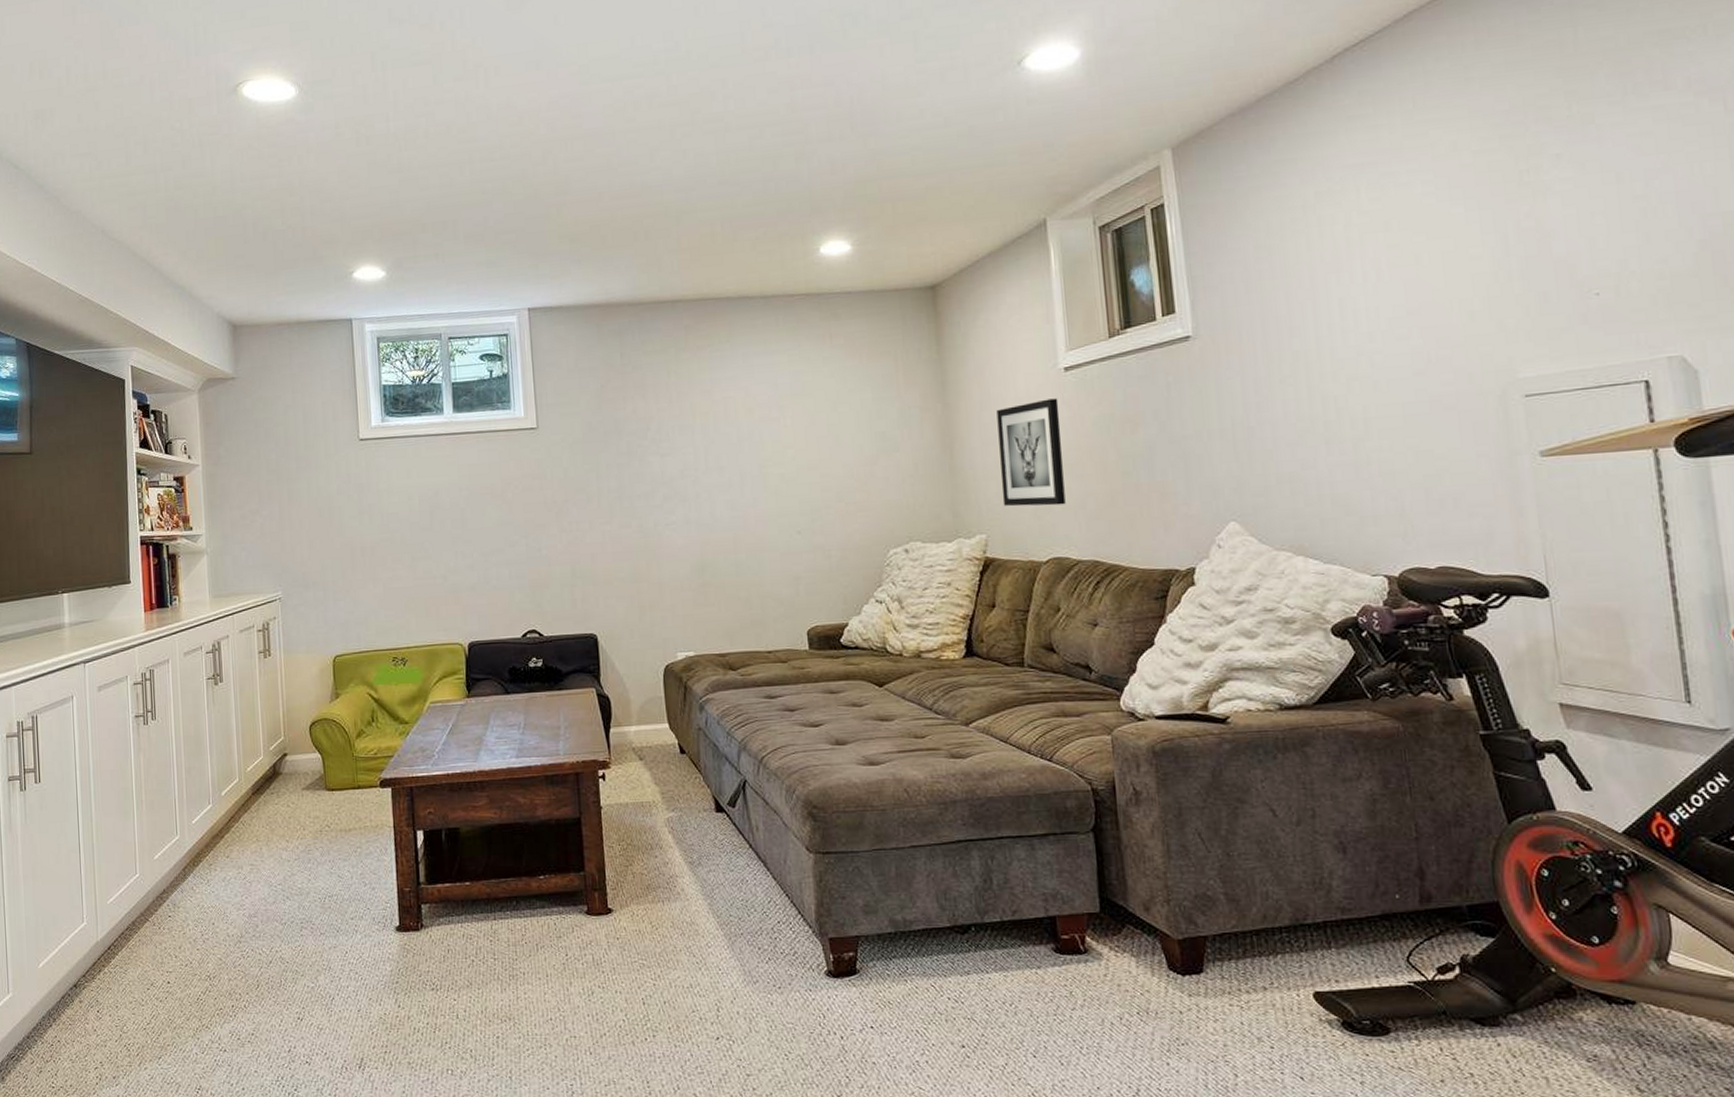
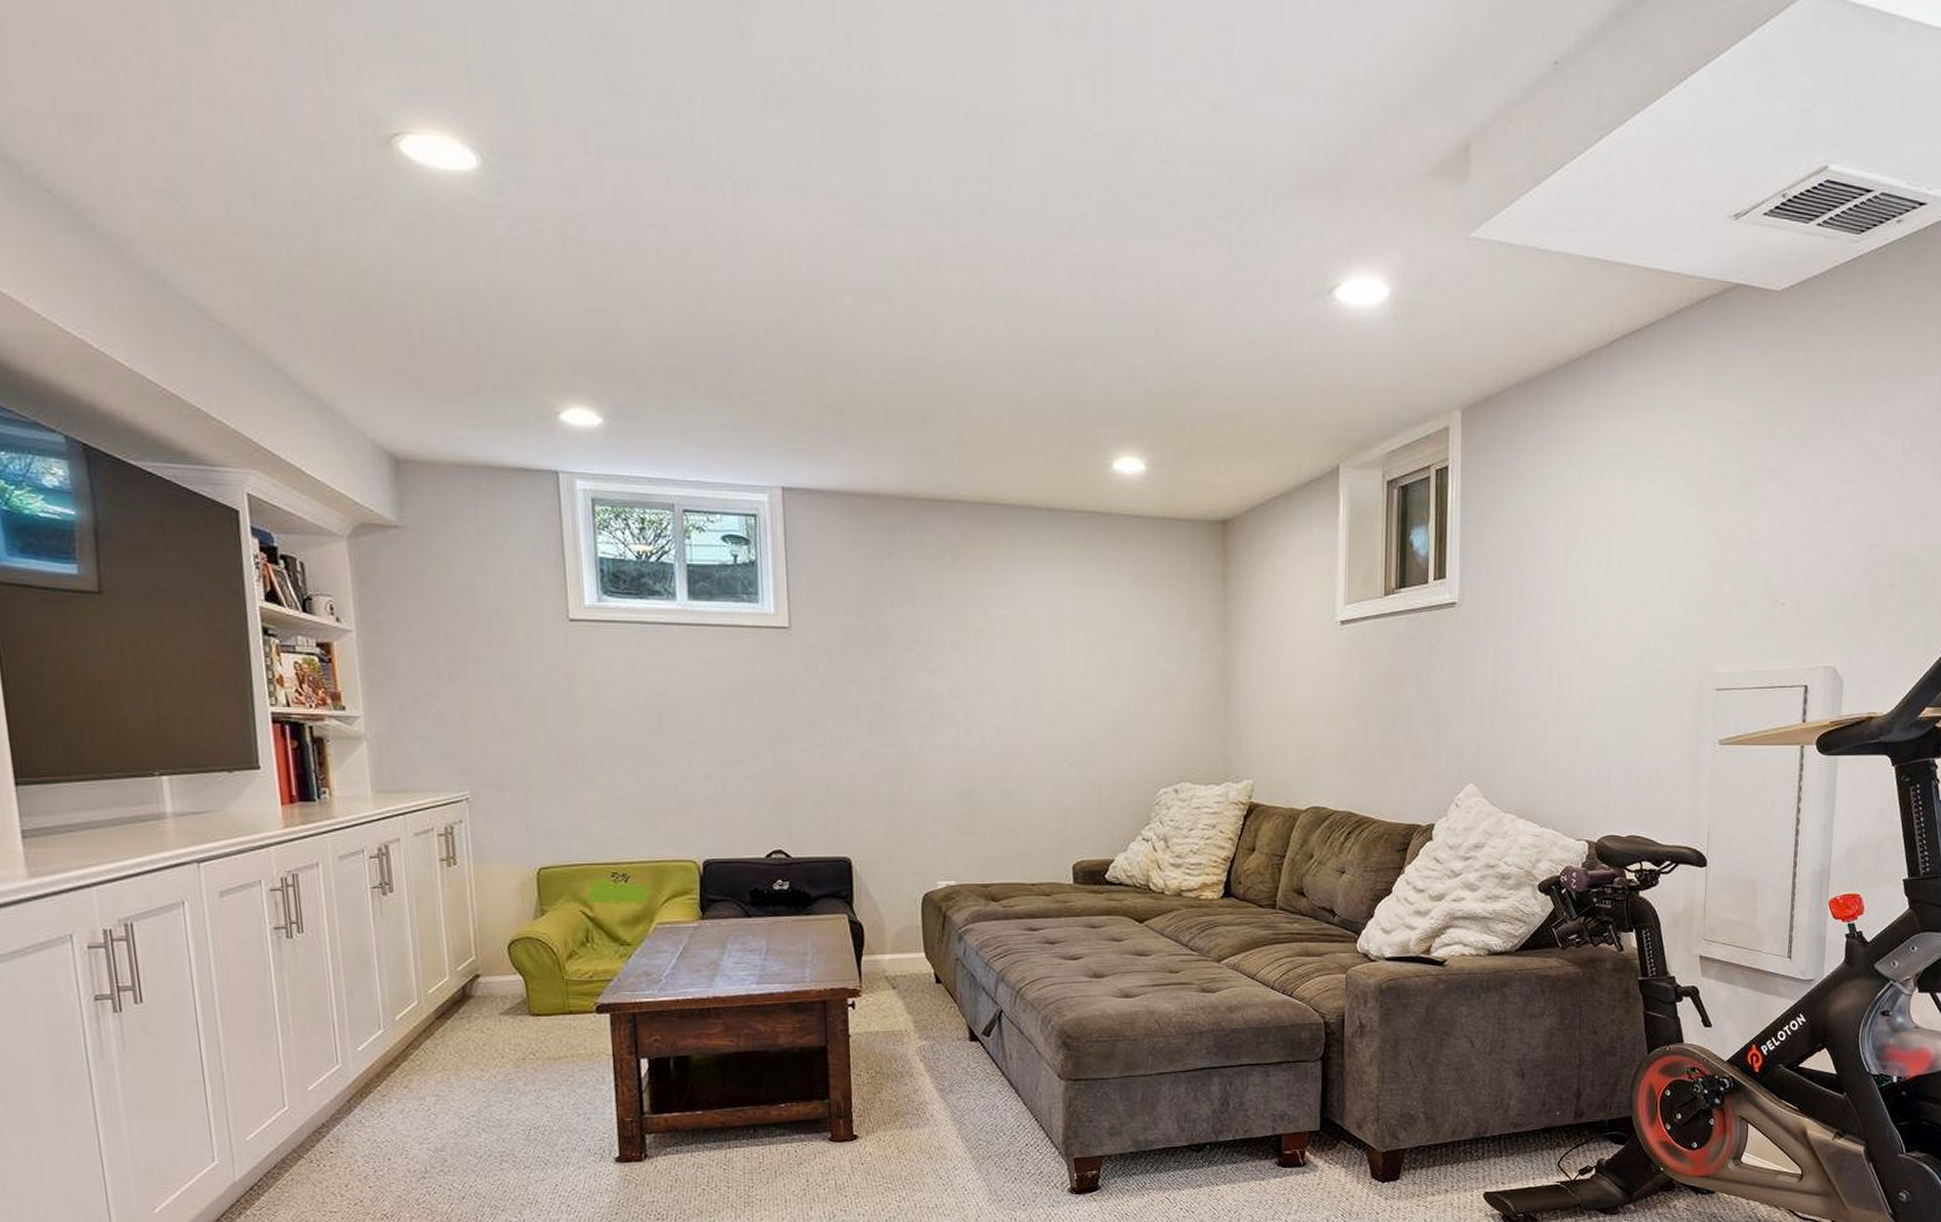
wall art: present [996,398,1066,507] -> none [1271,651,1332,756]

